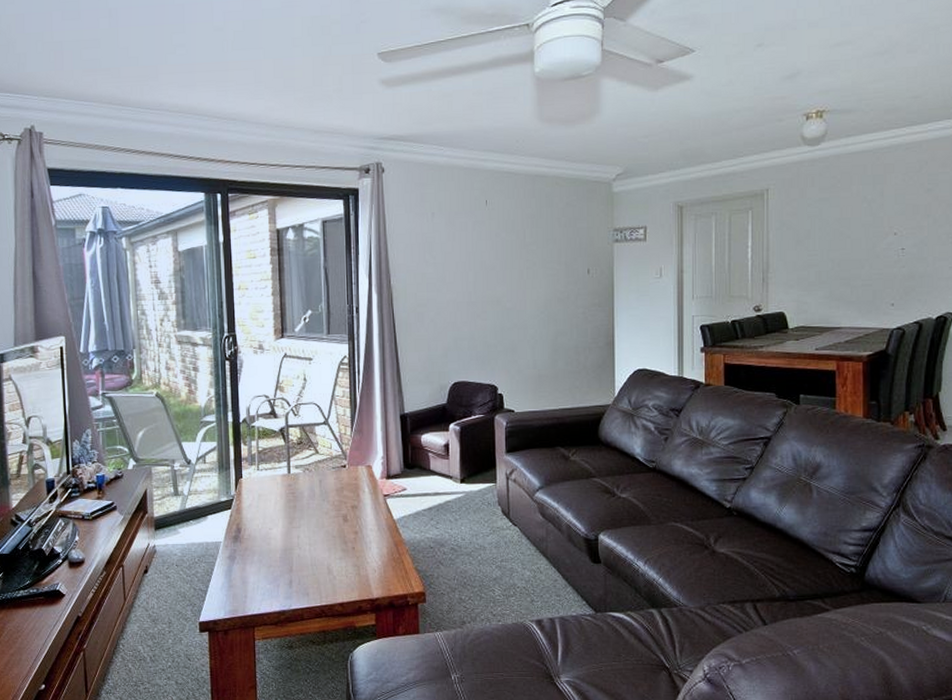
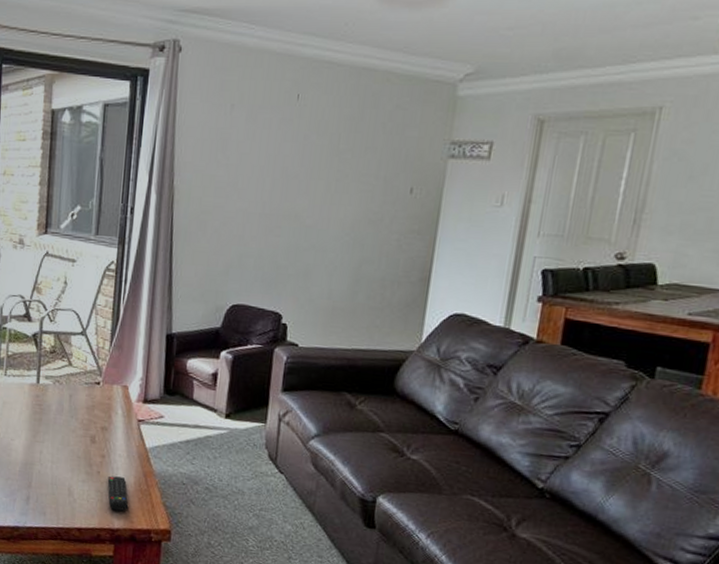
remote control: none [362,549,385,582] -> present [107,475,129,512]

